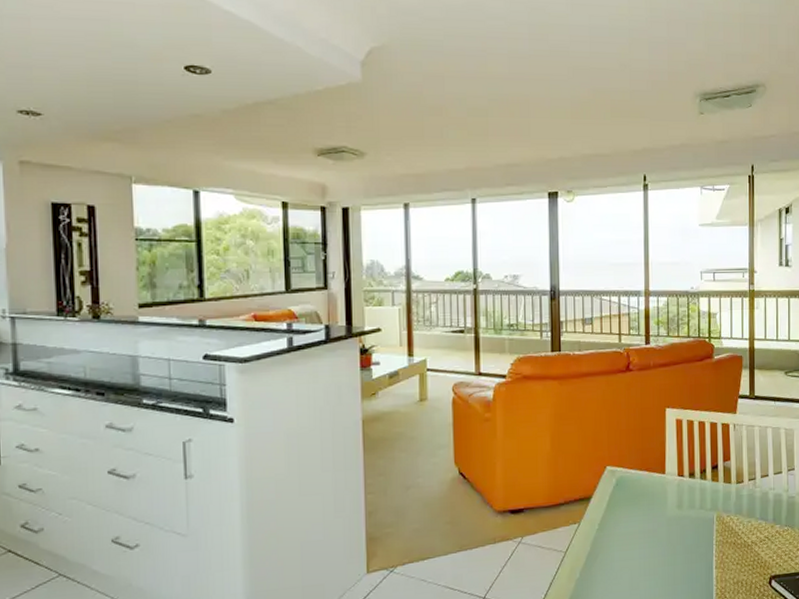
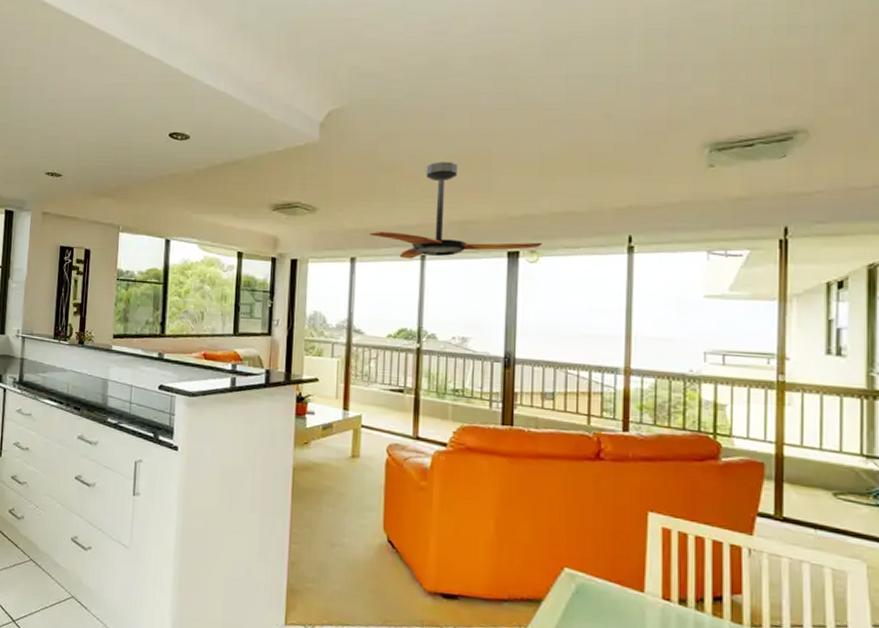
ceiling fan: none [421,105,576,202] -> present [370,162,542,259]

